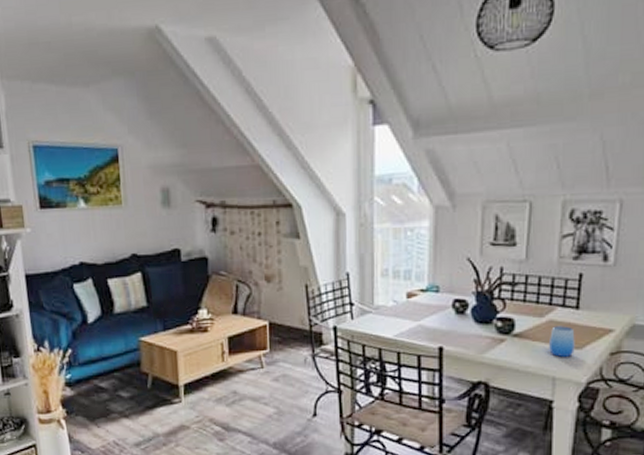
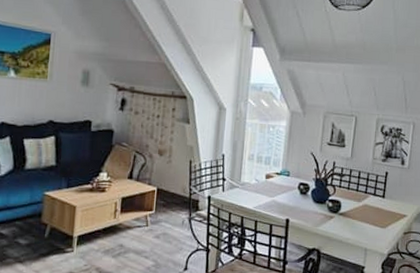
cup: present [549,326,575,357] -> none [364,209,381,233]

